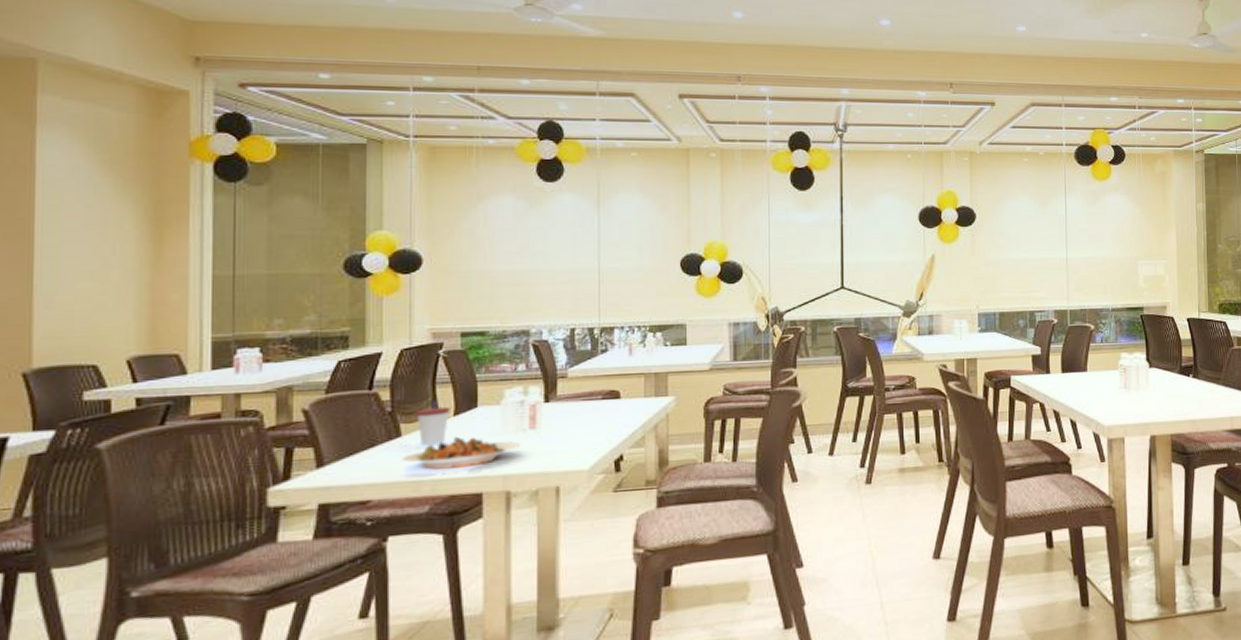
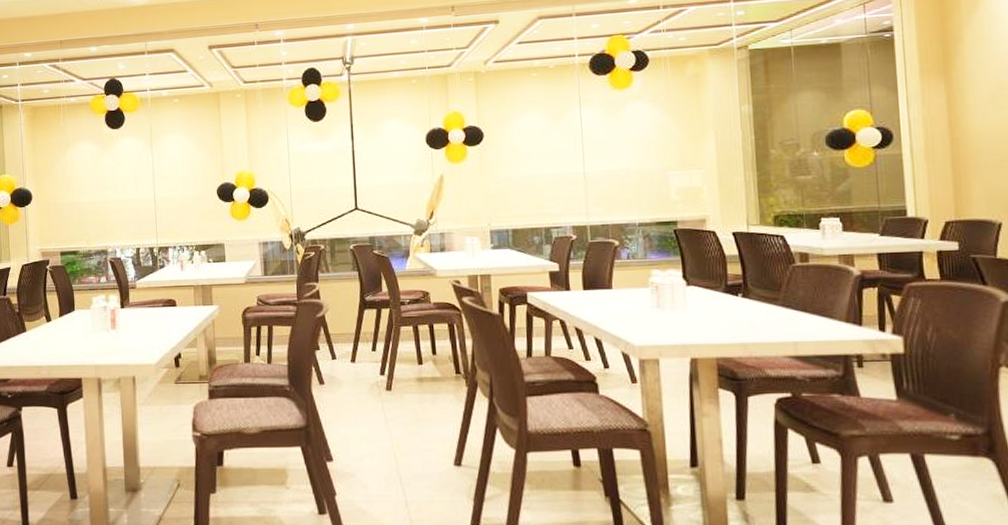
salad: present [401,436,521,469] -> none [27,333,106,358]
cup: present [416,401,450,446] -> none [34,305,57,339]

